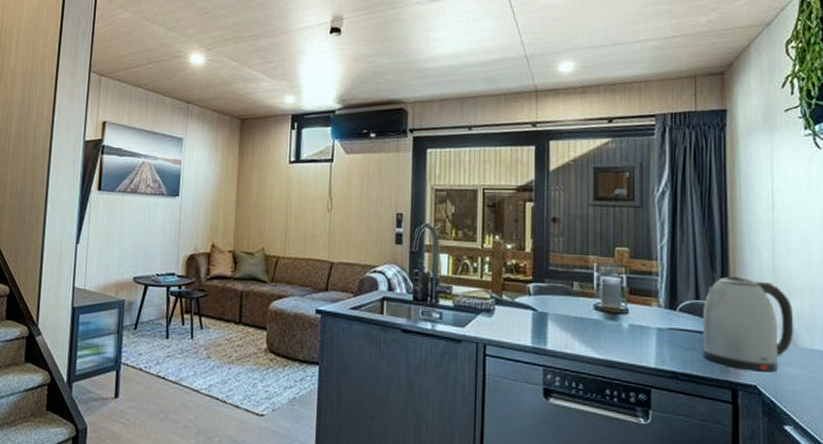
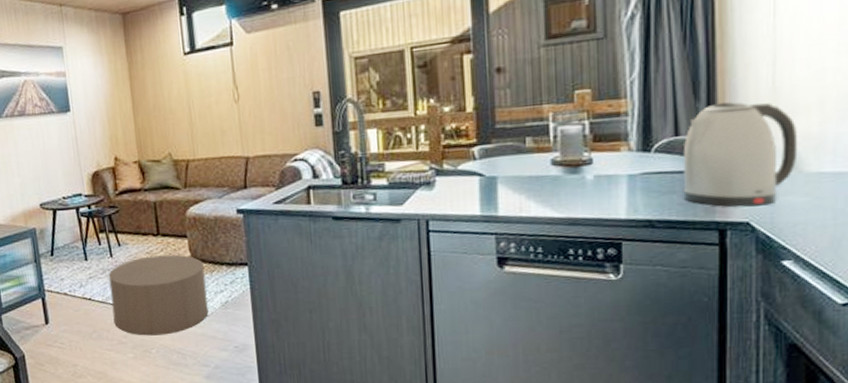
pouf: none [182,343,278,424] -> present [108,254,209,336]

